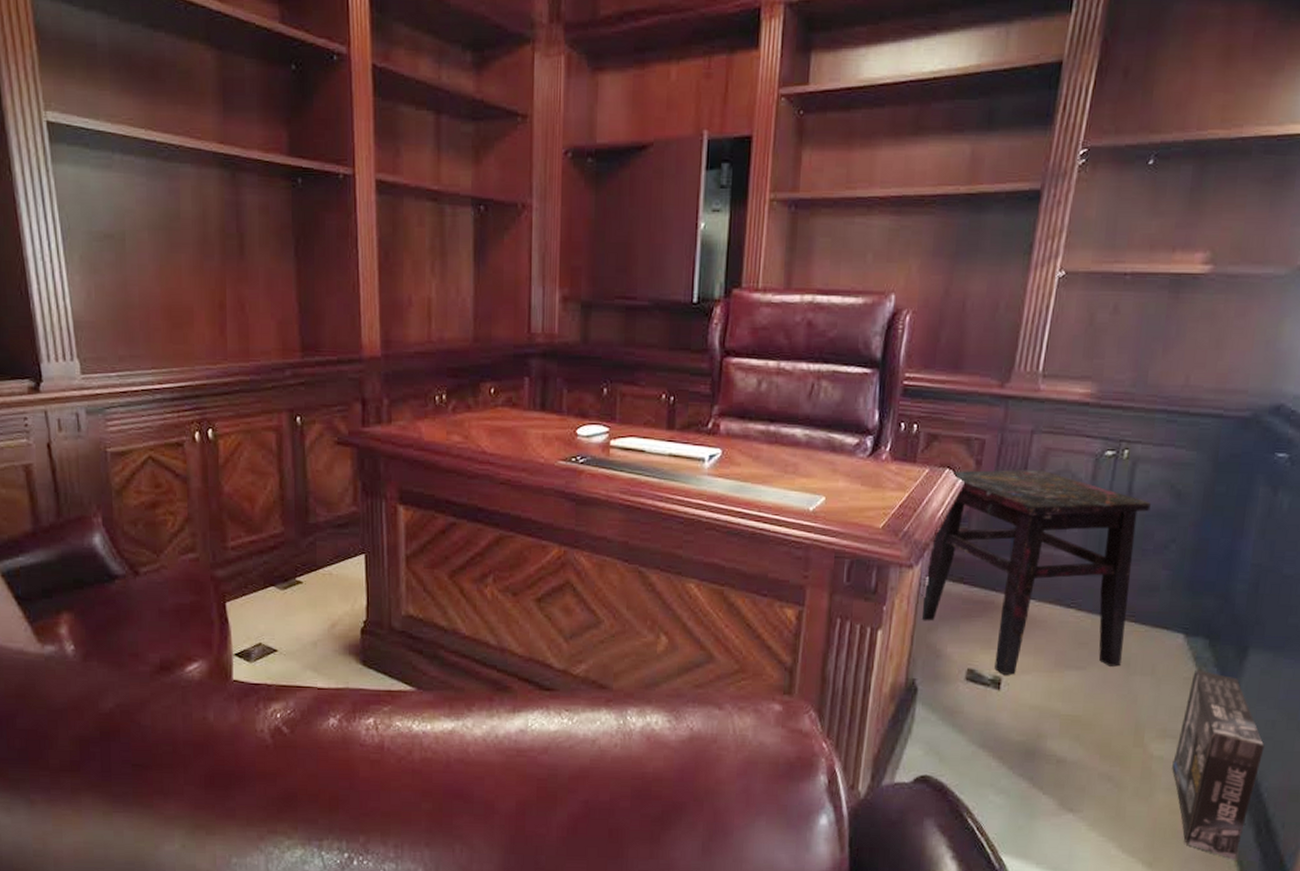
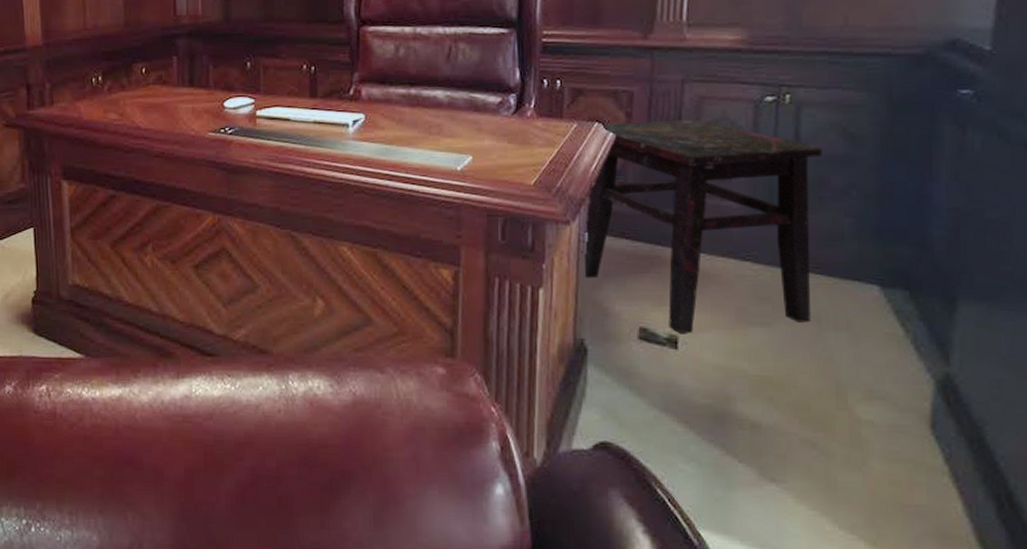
box: present [1172,669,1265,860] -> none [885,324,993,539]

